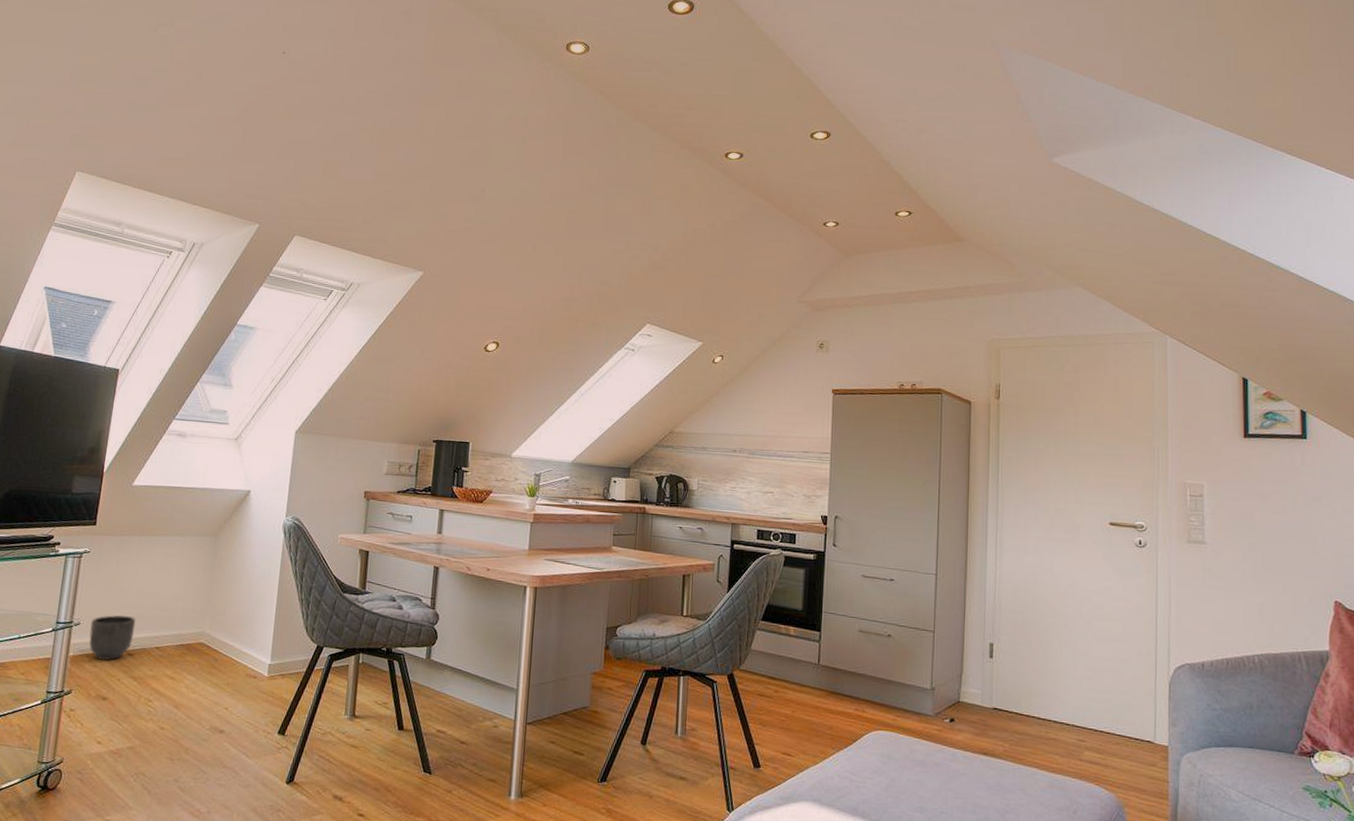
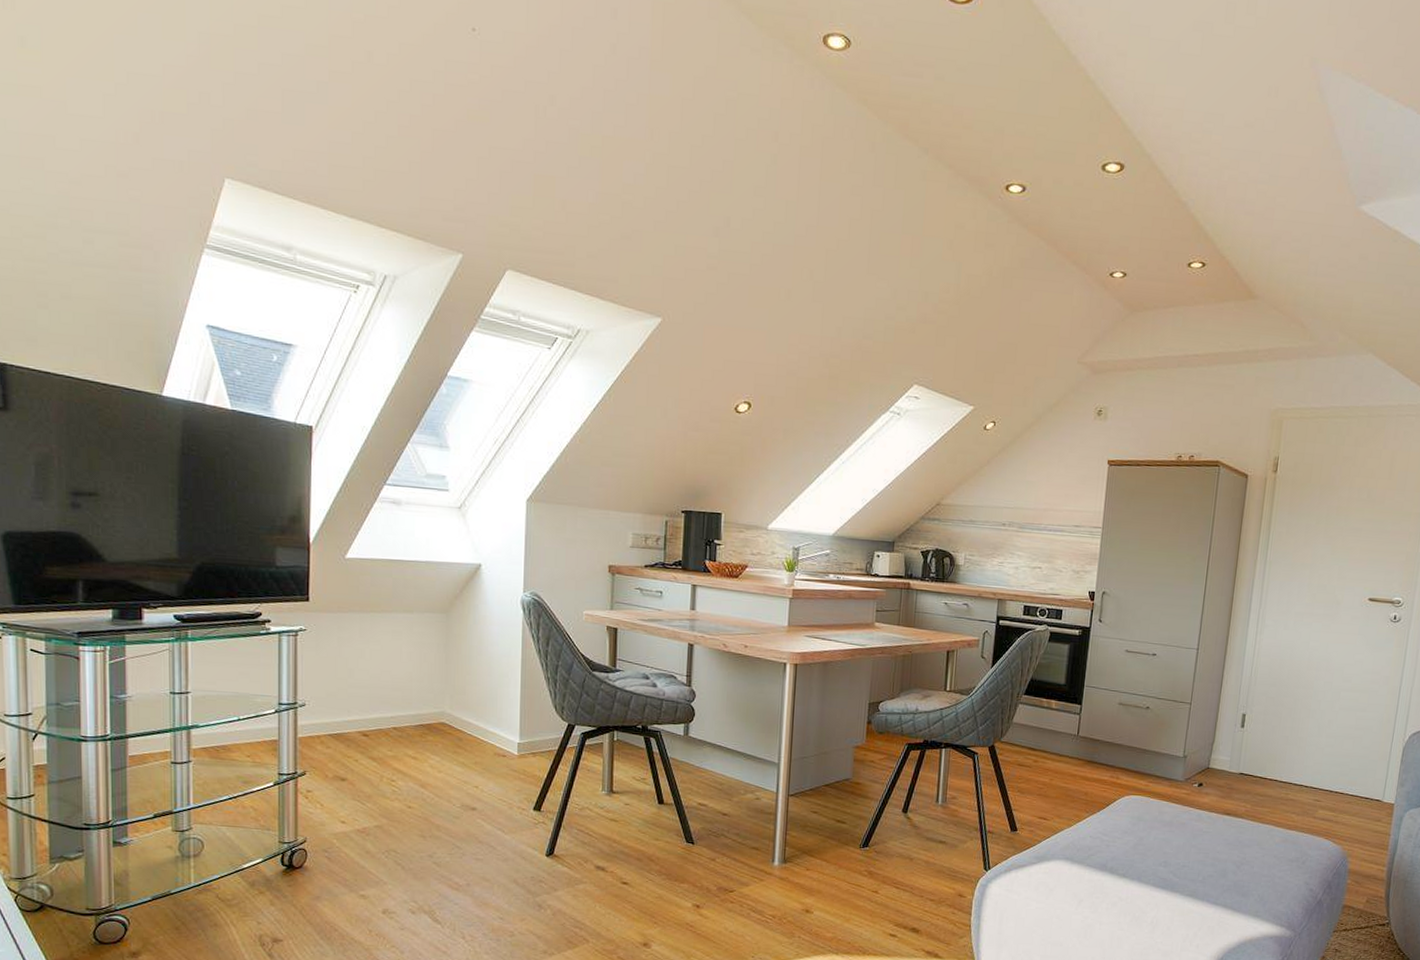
planter: present [89,615,136,661] -> none [316,695,368,742]

